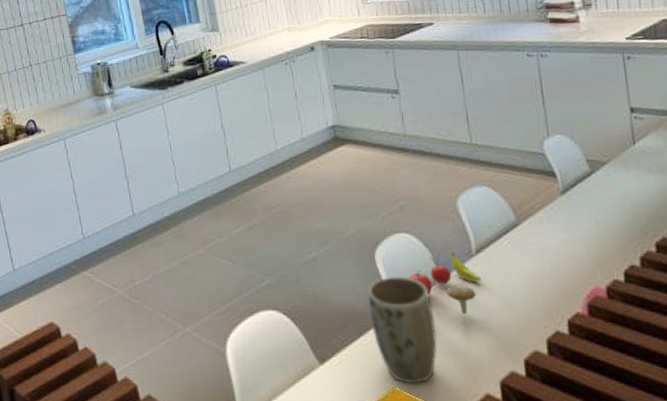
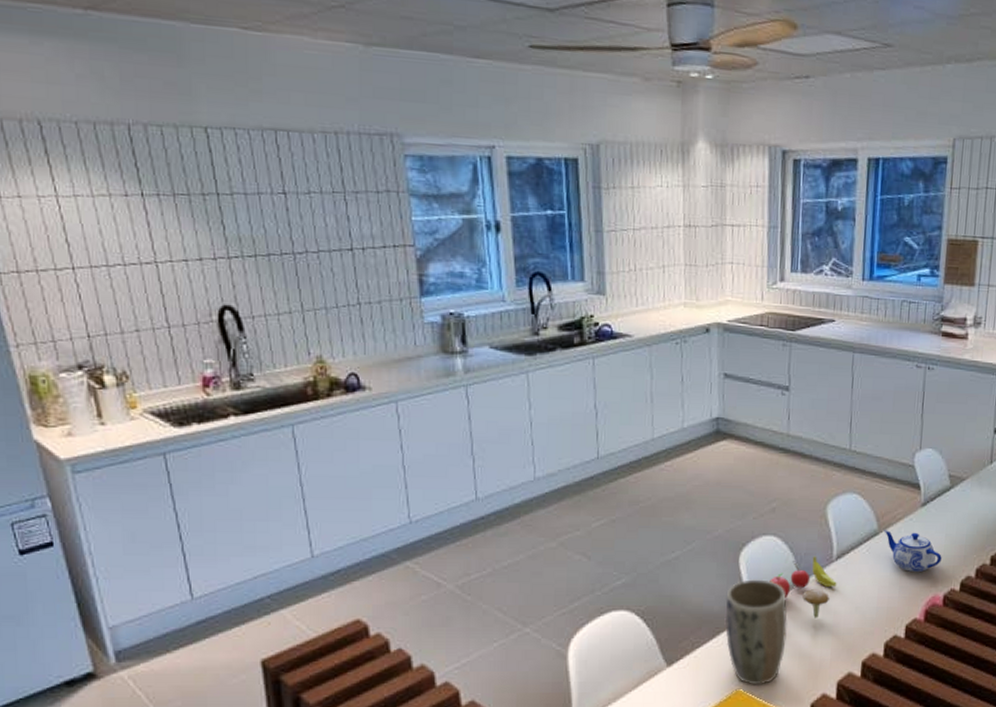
teapot: none [523,221,596,264] -> present [884,530,942,573]

